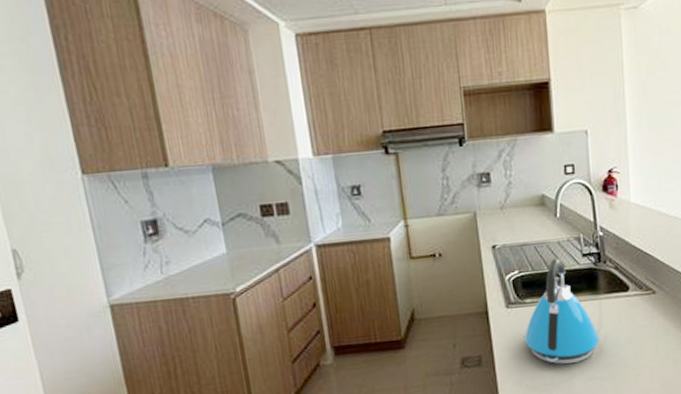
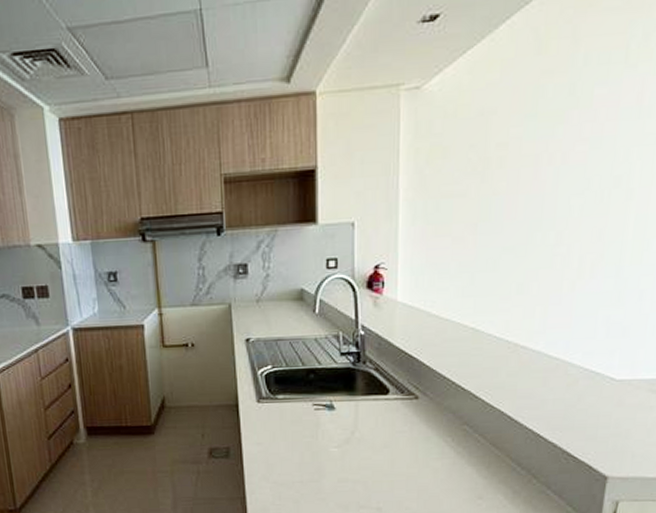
kettle: present [524,258,599,365] -> none [274,355,353,464]

